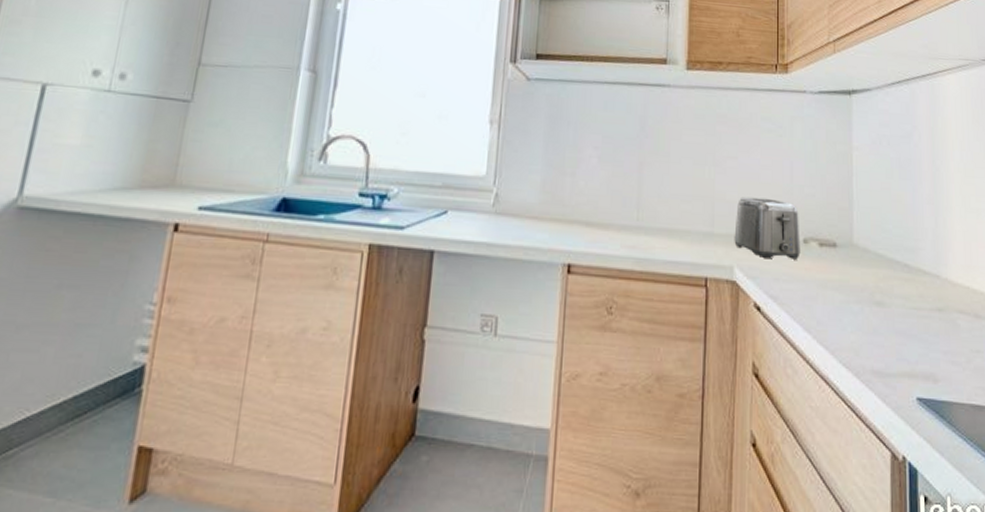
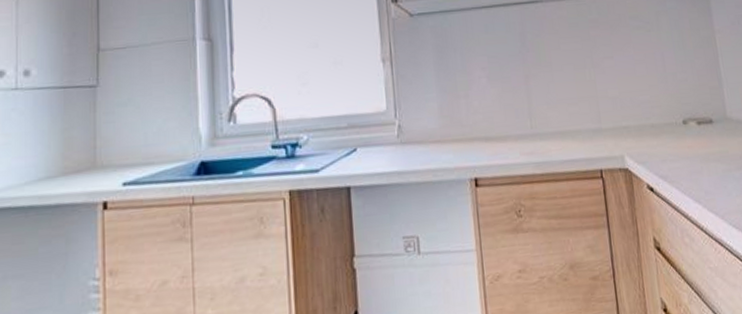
toaster: present [734,197,801,260] -> none [619,89,682,143]

